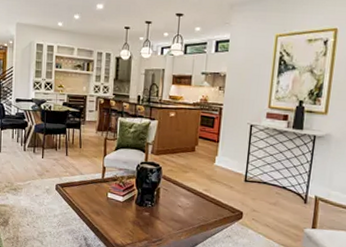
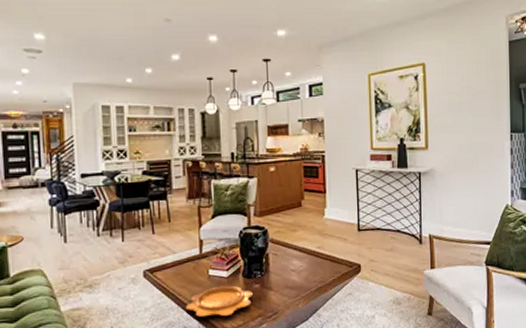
decorative bowl: none [86,208,142,235] -> present [186,286,253,318]

